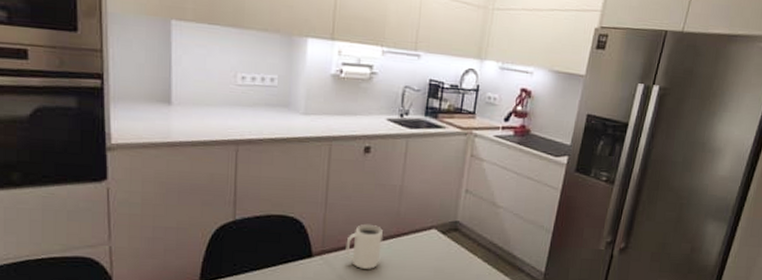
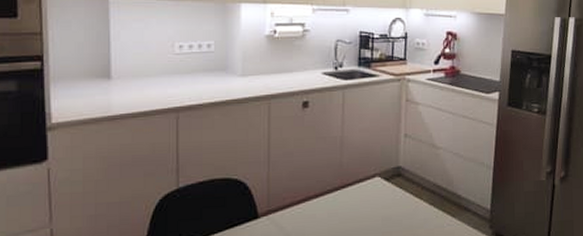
mug: present [345,224,384,269] -> none [291,178,328,225]

